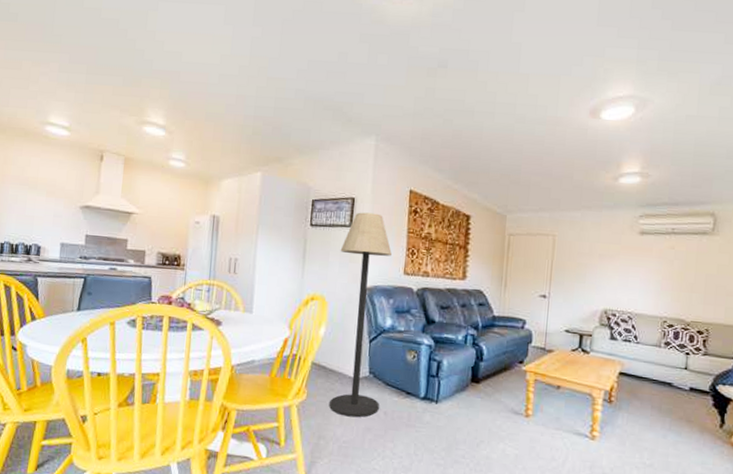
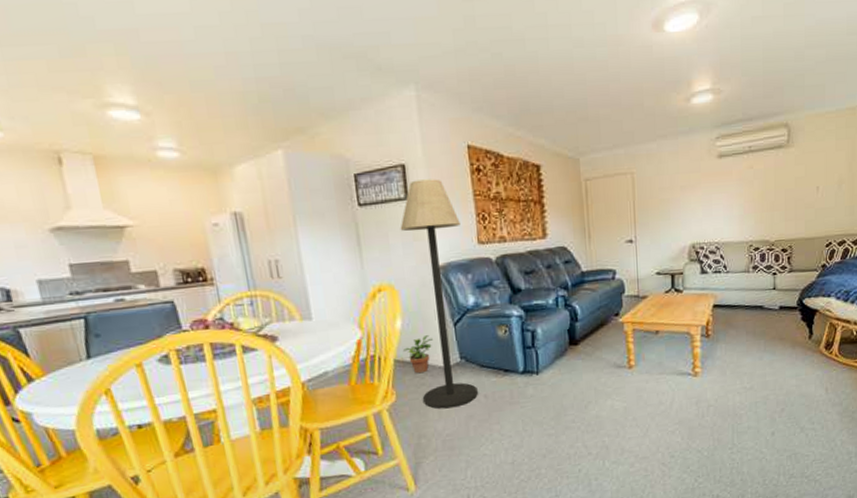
potted plant: none [321,346,349,380] -> present [403,335,433,374]

